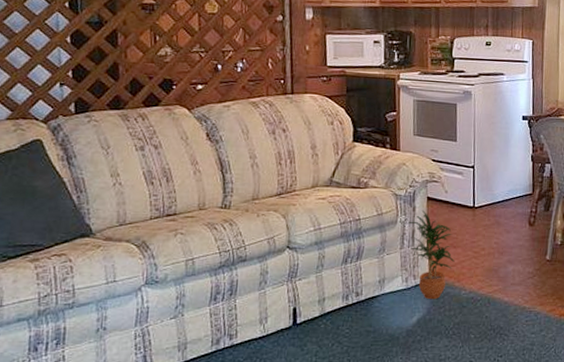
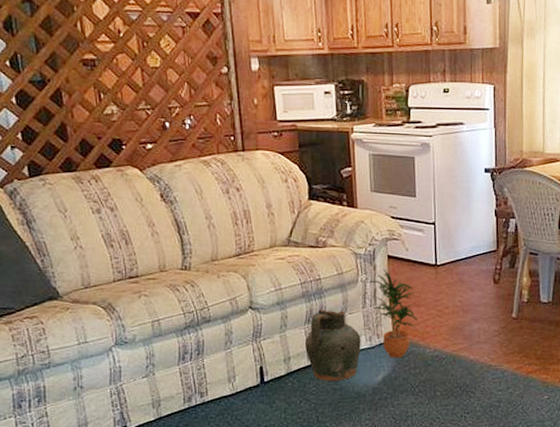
ceramic jug: none [341,250,398,323] -> present [305,310,361,381]

